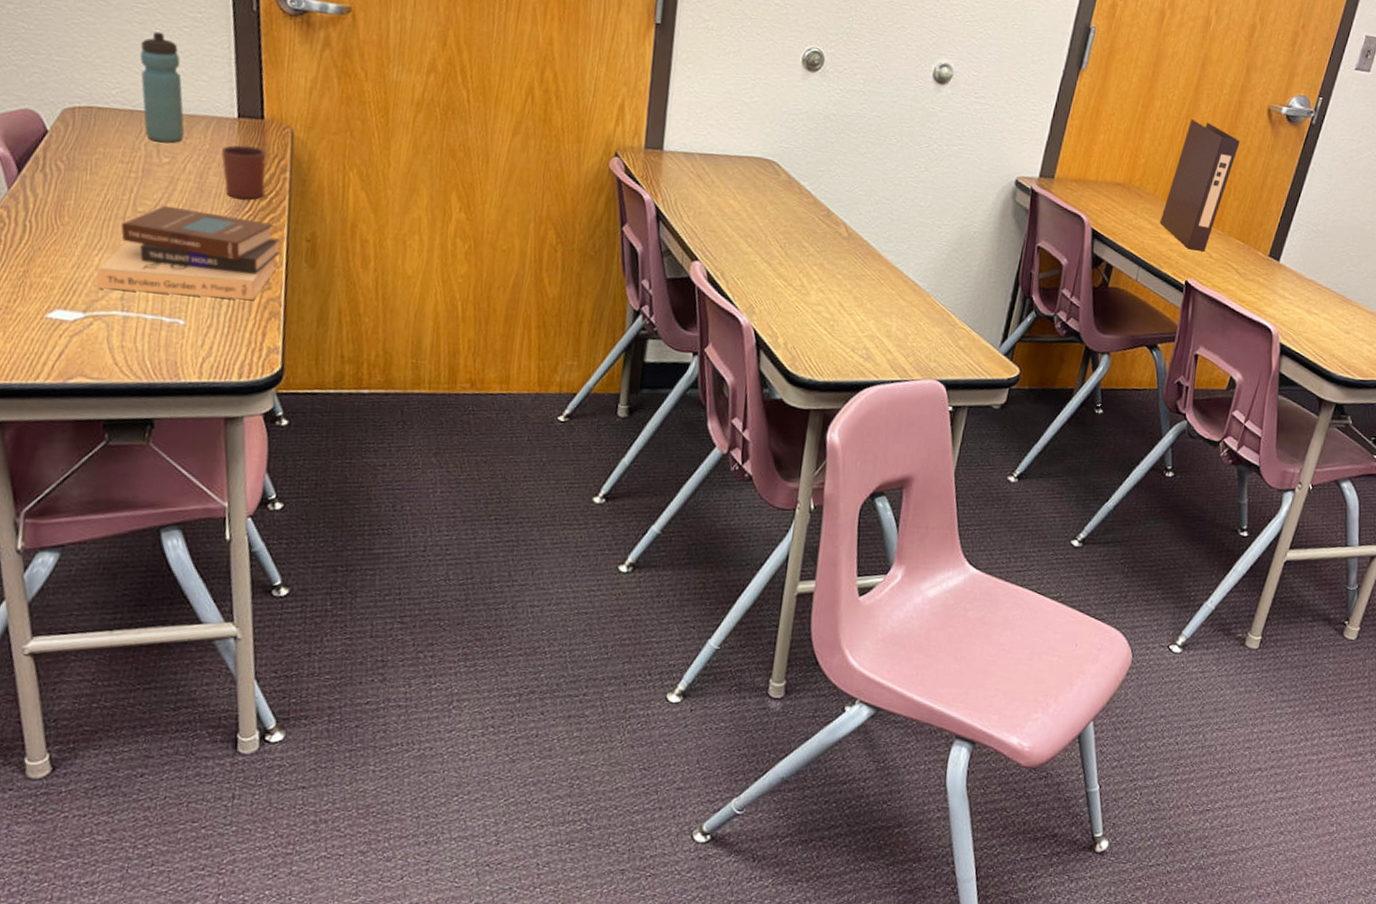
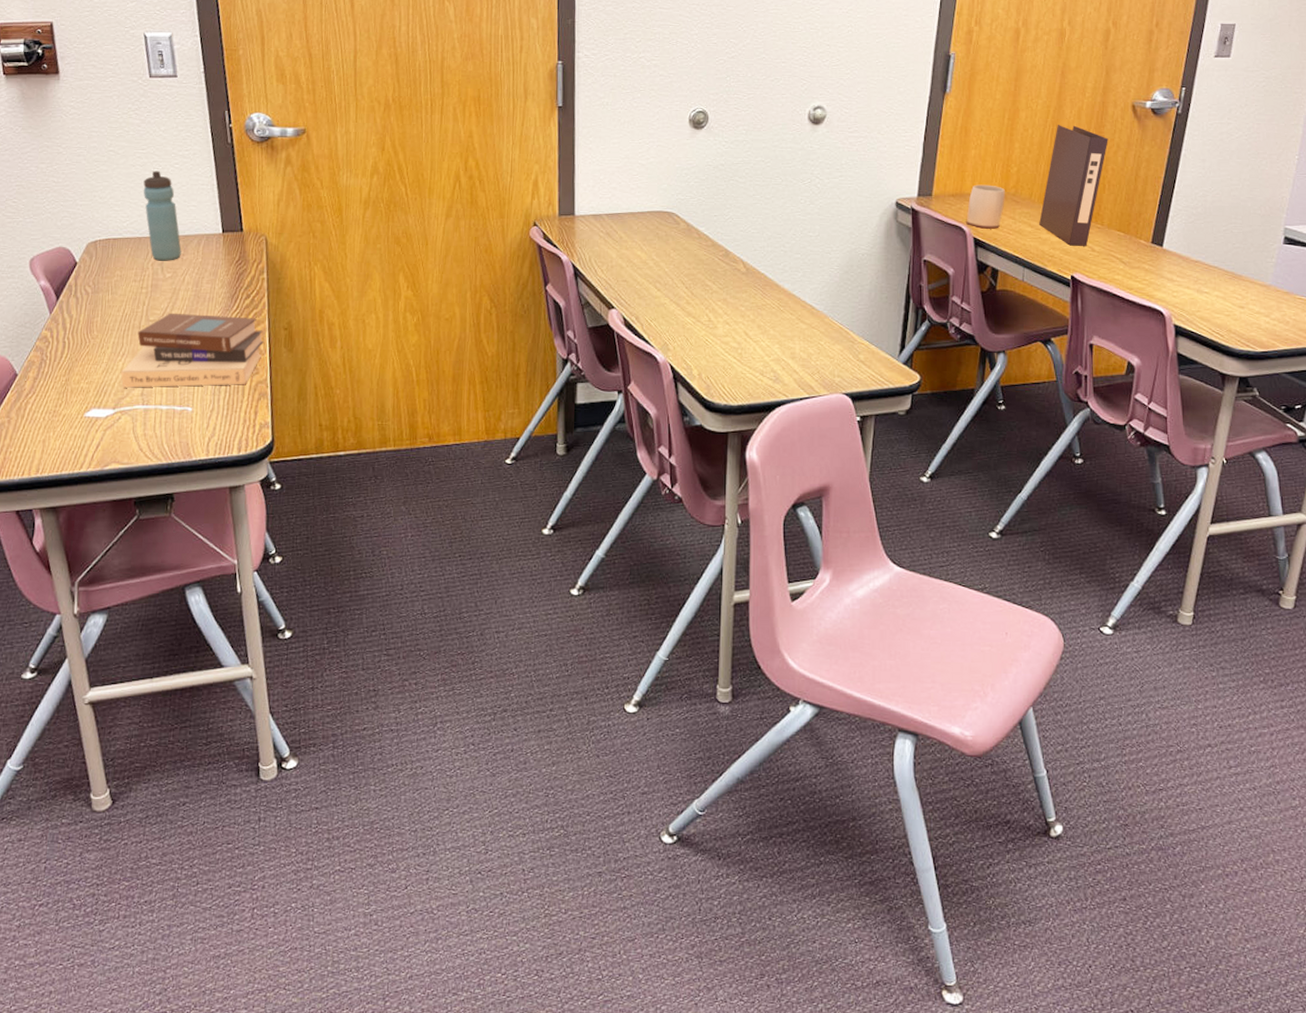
mug: present [221,144,266,200] -> none [211,254,248,301]
mug: none [1086,172,1130,222] -> present [966,184,1005,229]

